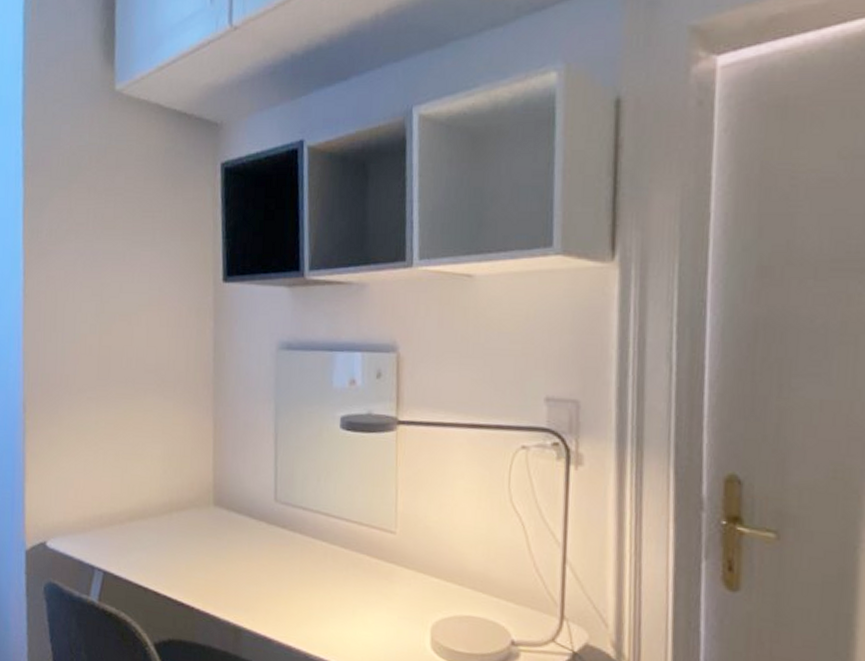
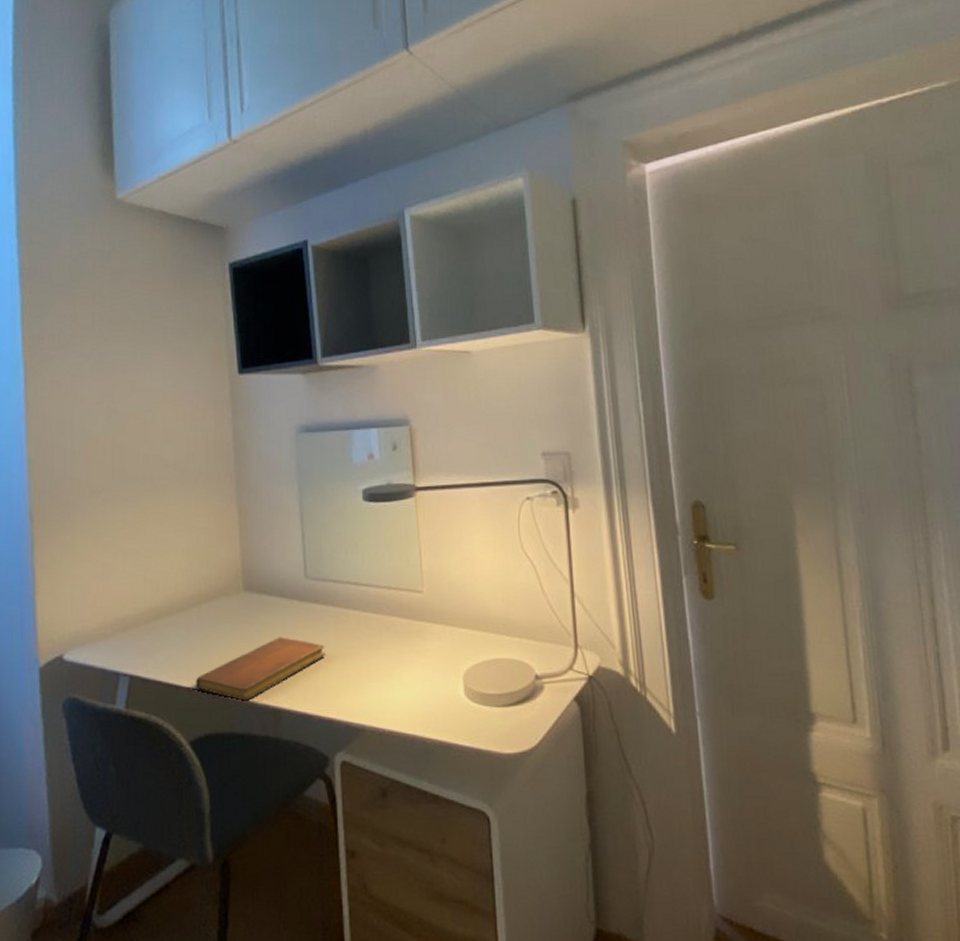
notebook: none [163,556,290,614] -> present [196,637,325,701]

